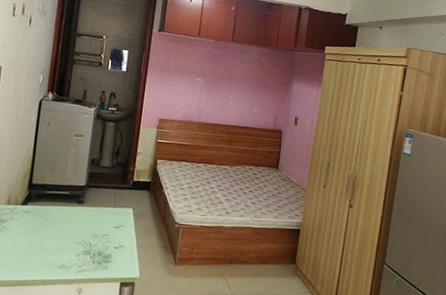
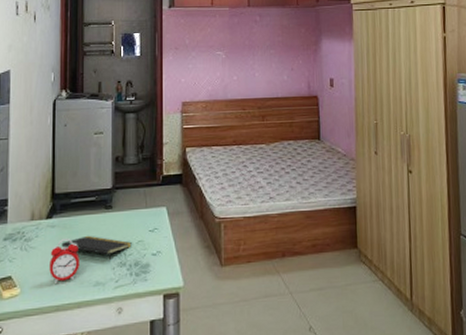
alarm clock: none [19,223,49,262] -> present [49,238,80,283]
notepad: none [33,224,98,250] -> present [61,235,132,263]

